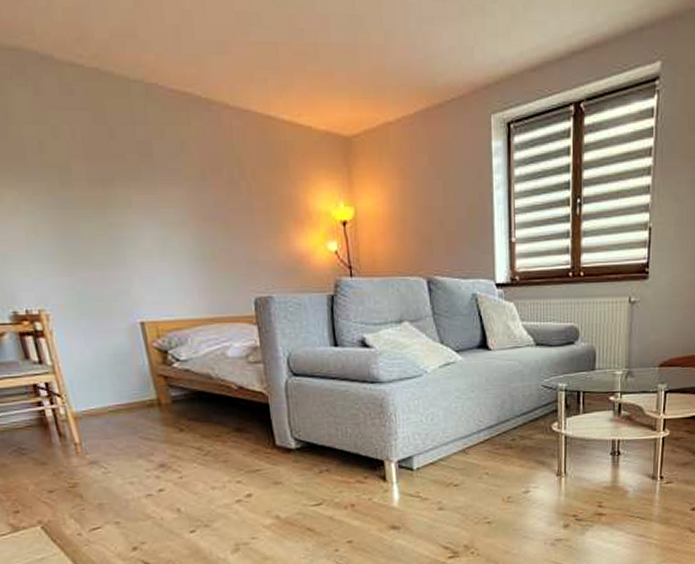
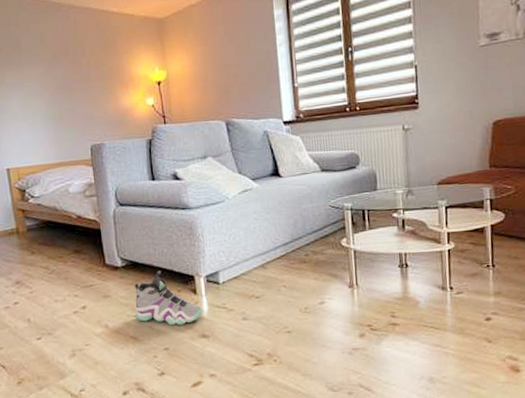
sneaker: none [312,454,393,516] -> present [134,270,203,325]

